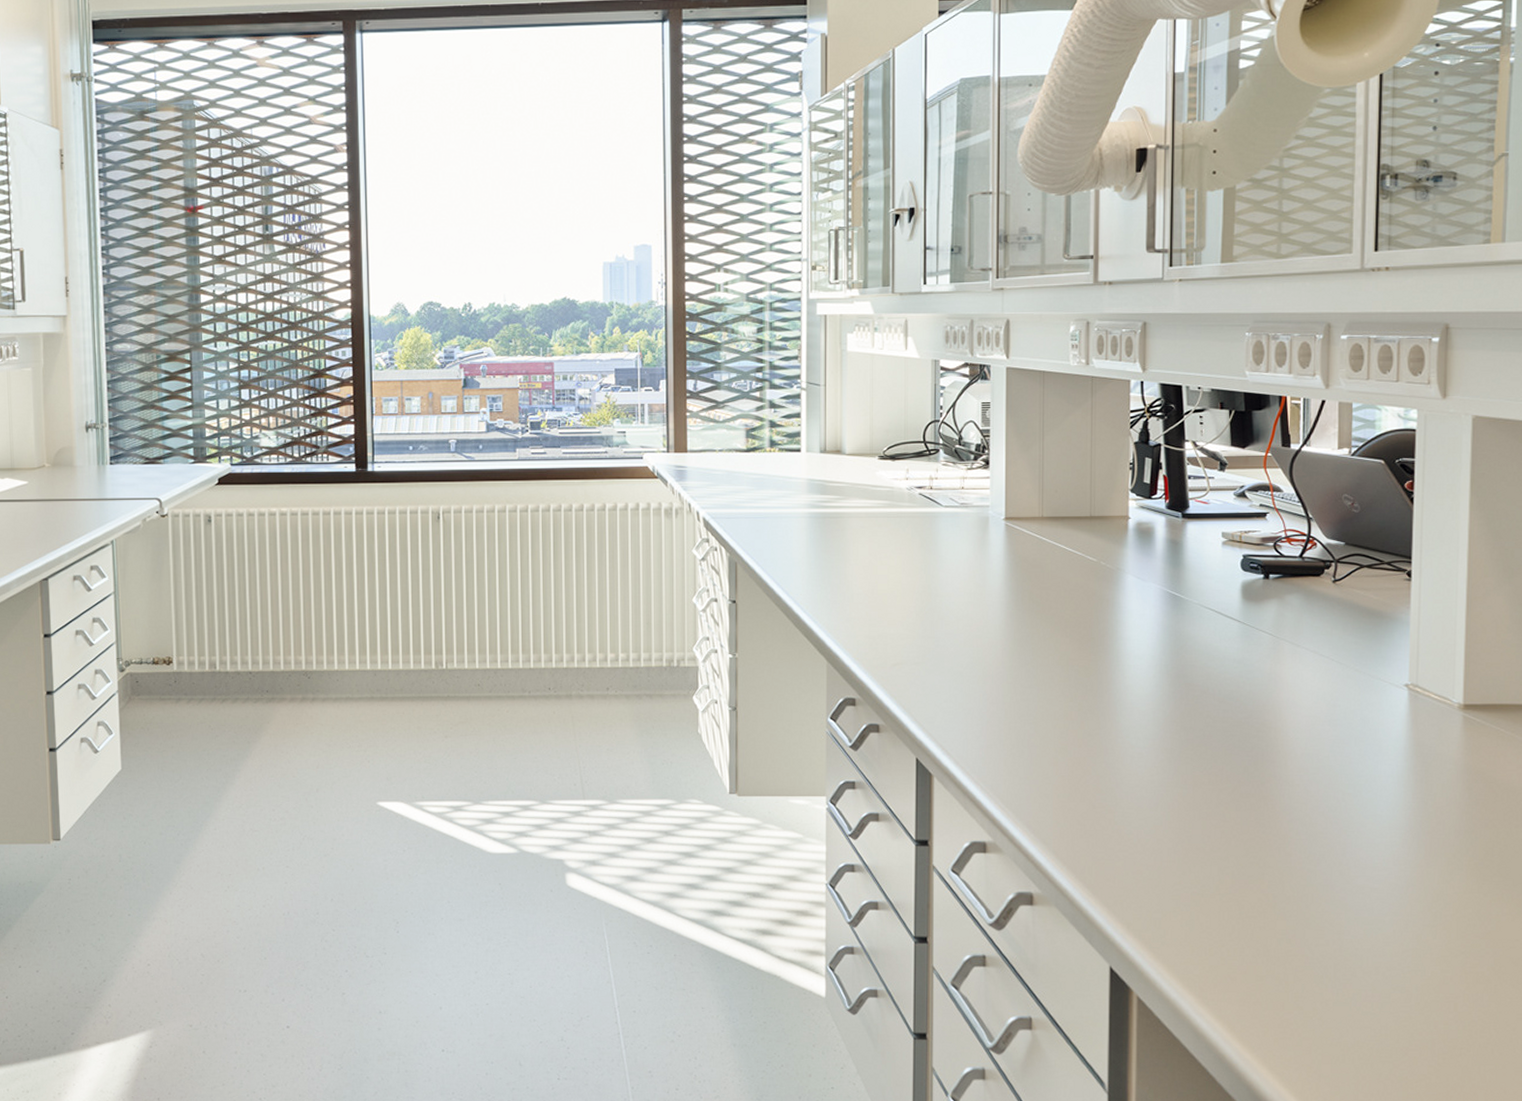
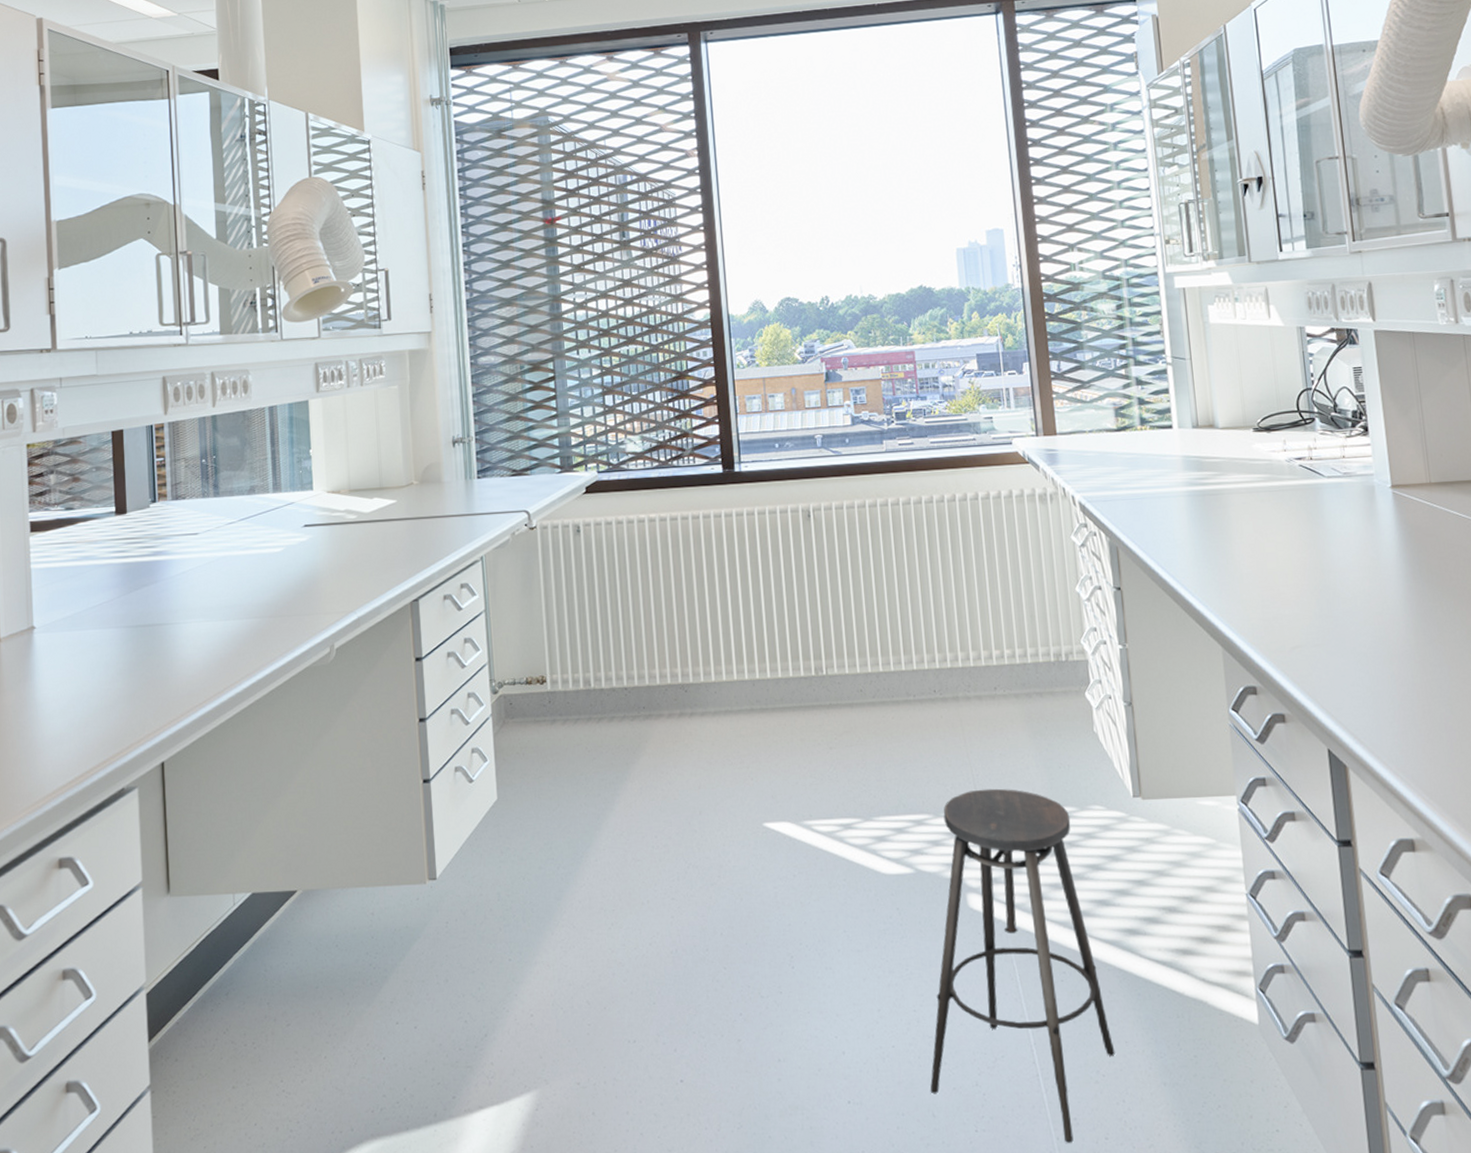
stool: none [518,780,692,1092] -> present [930,788,1115,1143]

